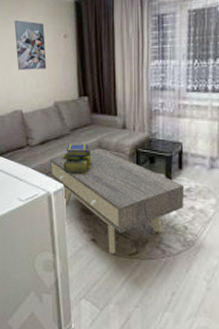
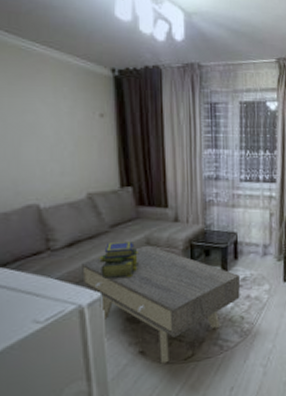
wall art: present [14,20,47,70] -> none [25,89,76,153]

